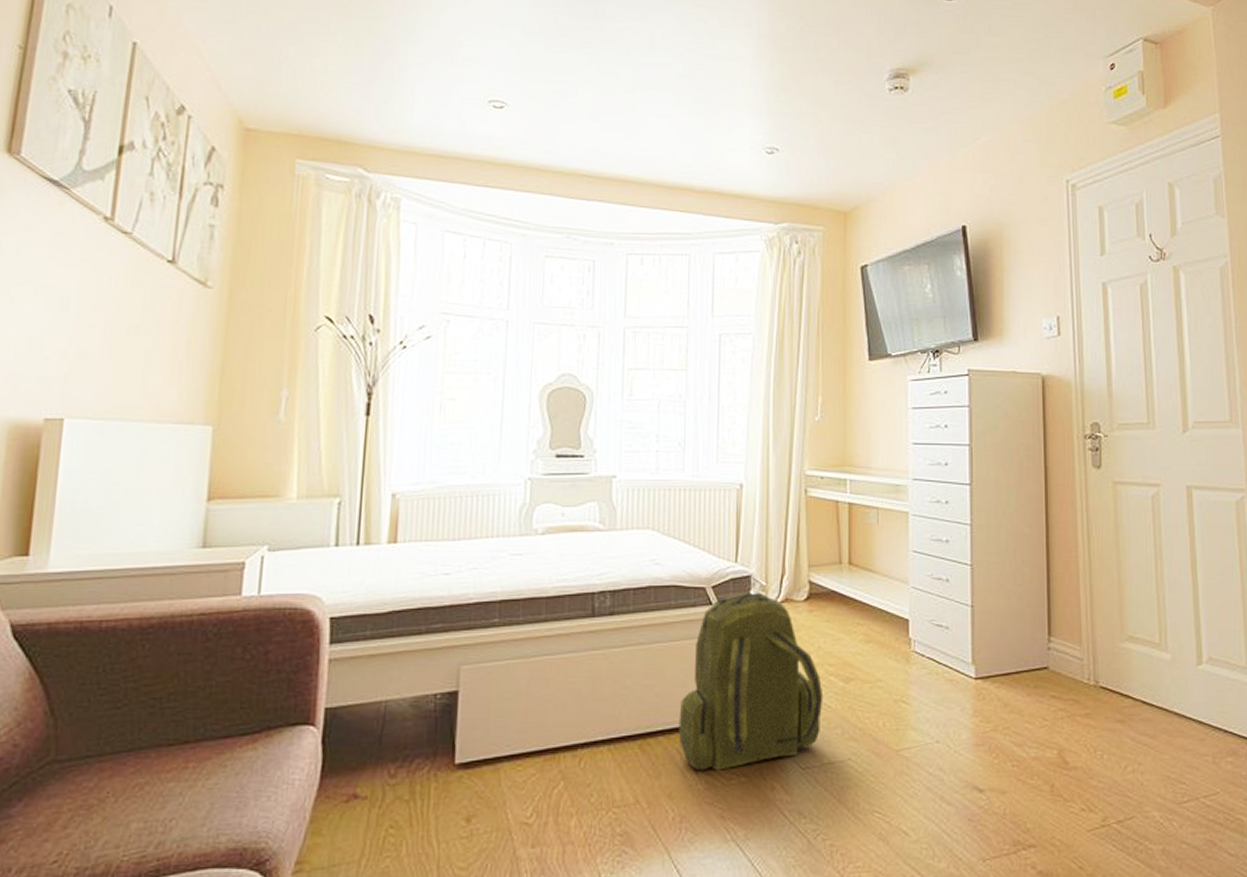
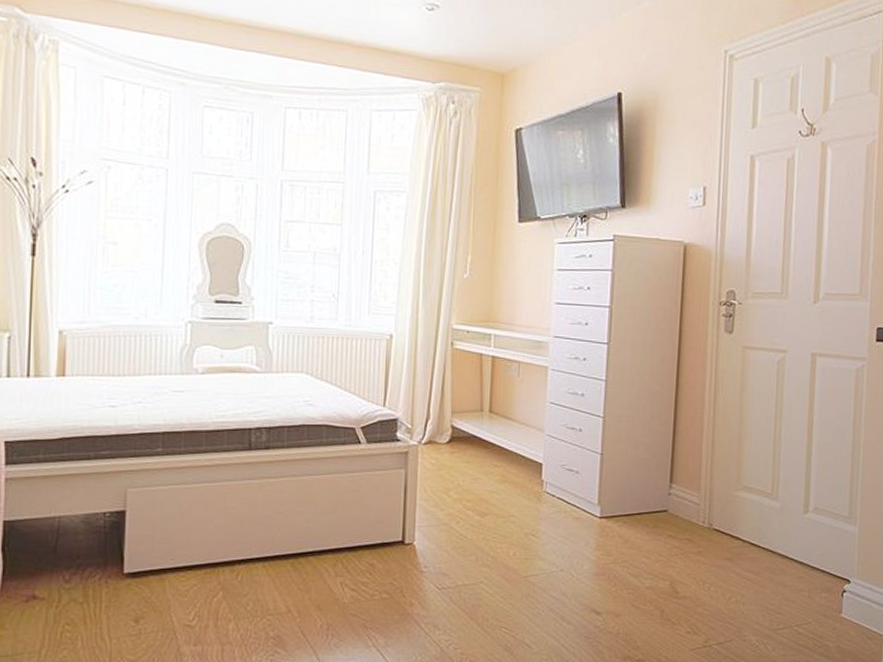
backpack: present [678,592,823,771] -> none [327,434,461,588]

